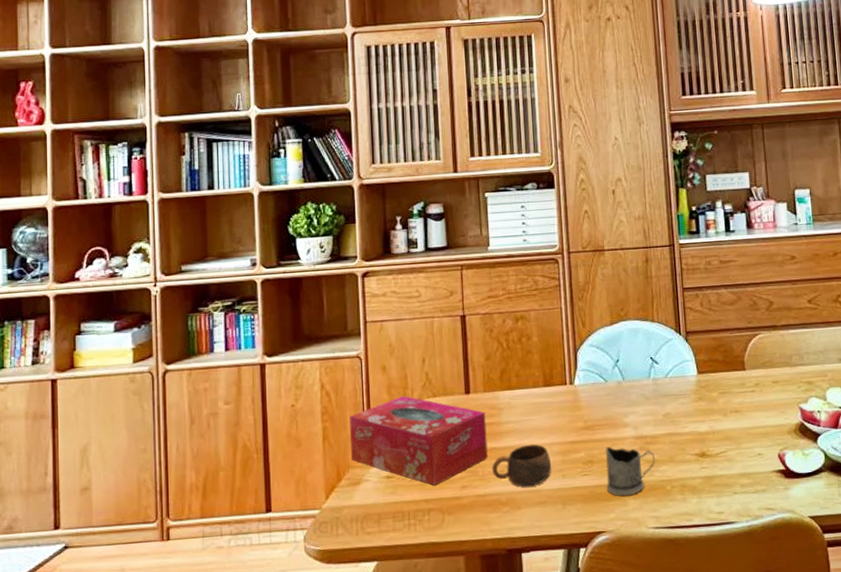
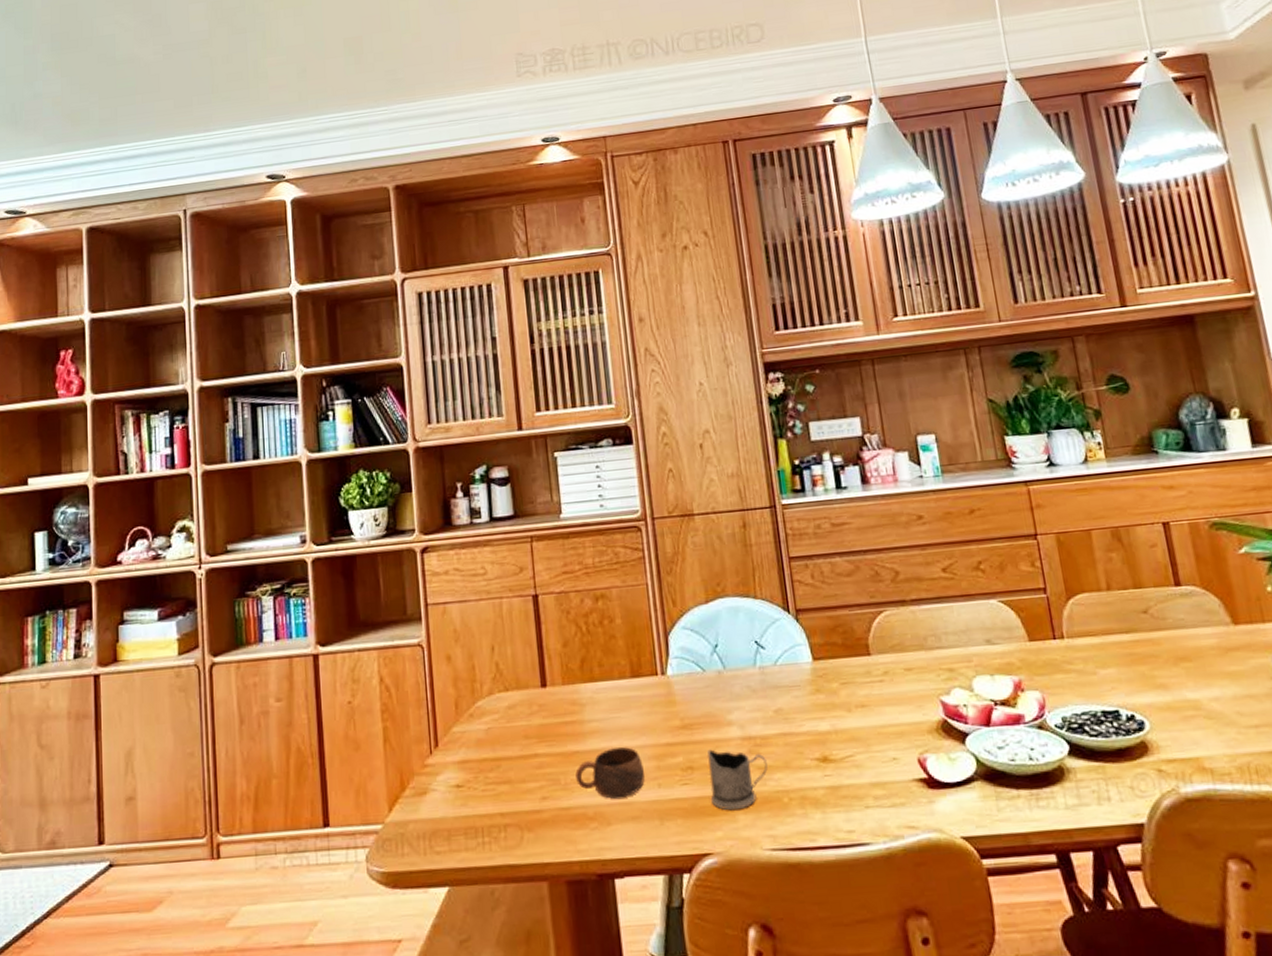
tissue box: present [350,395,488,486] -> none [412,689,570,797]

